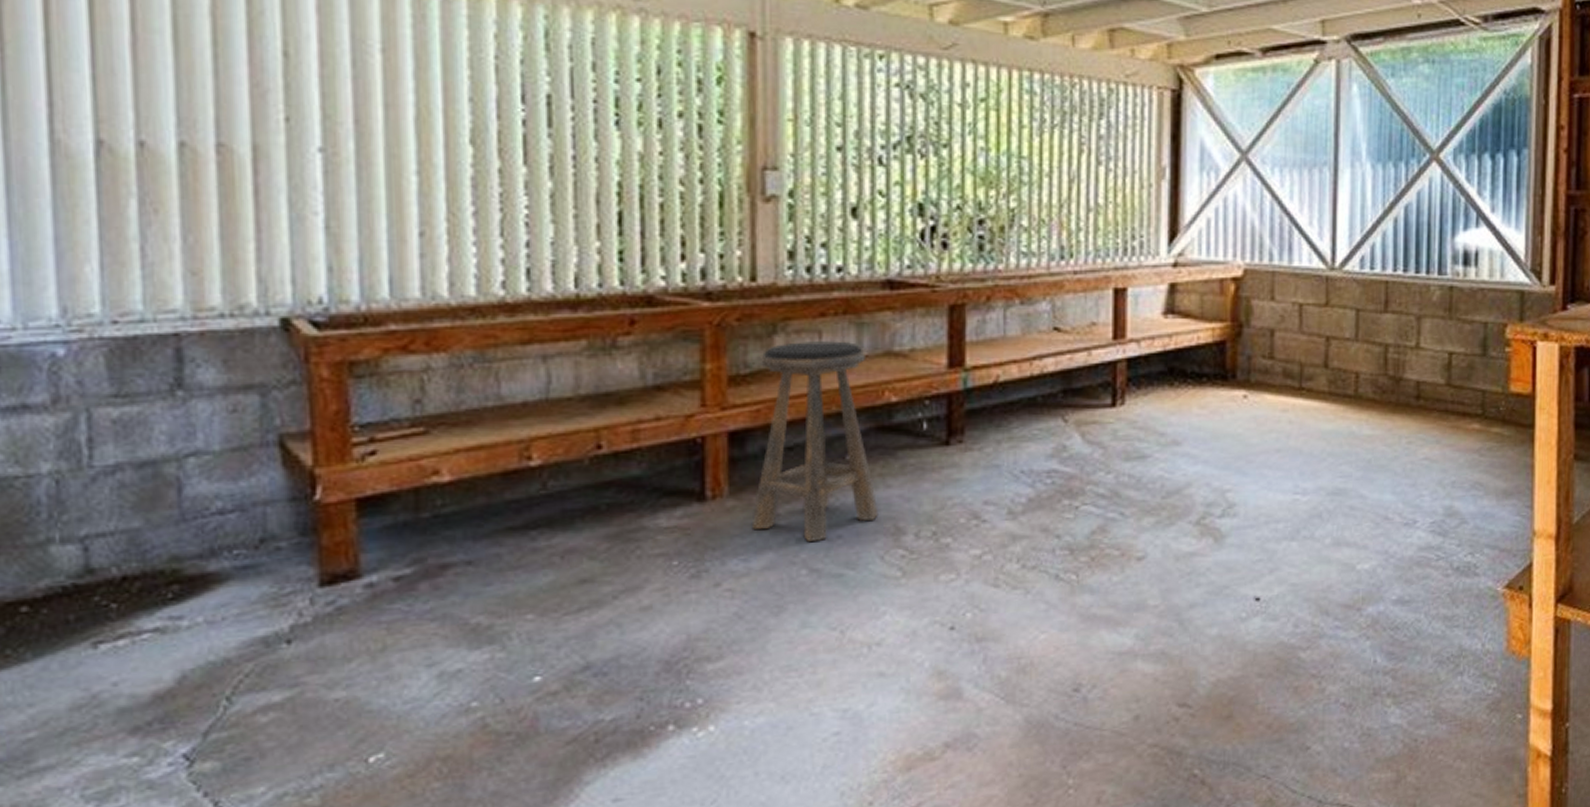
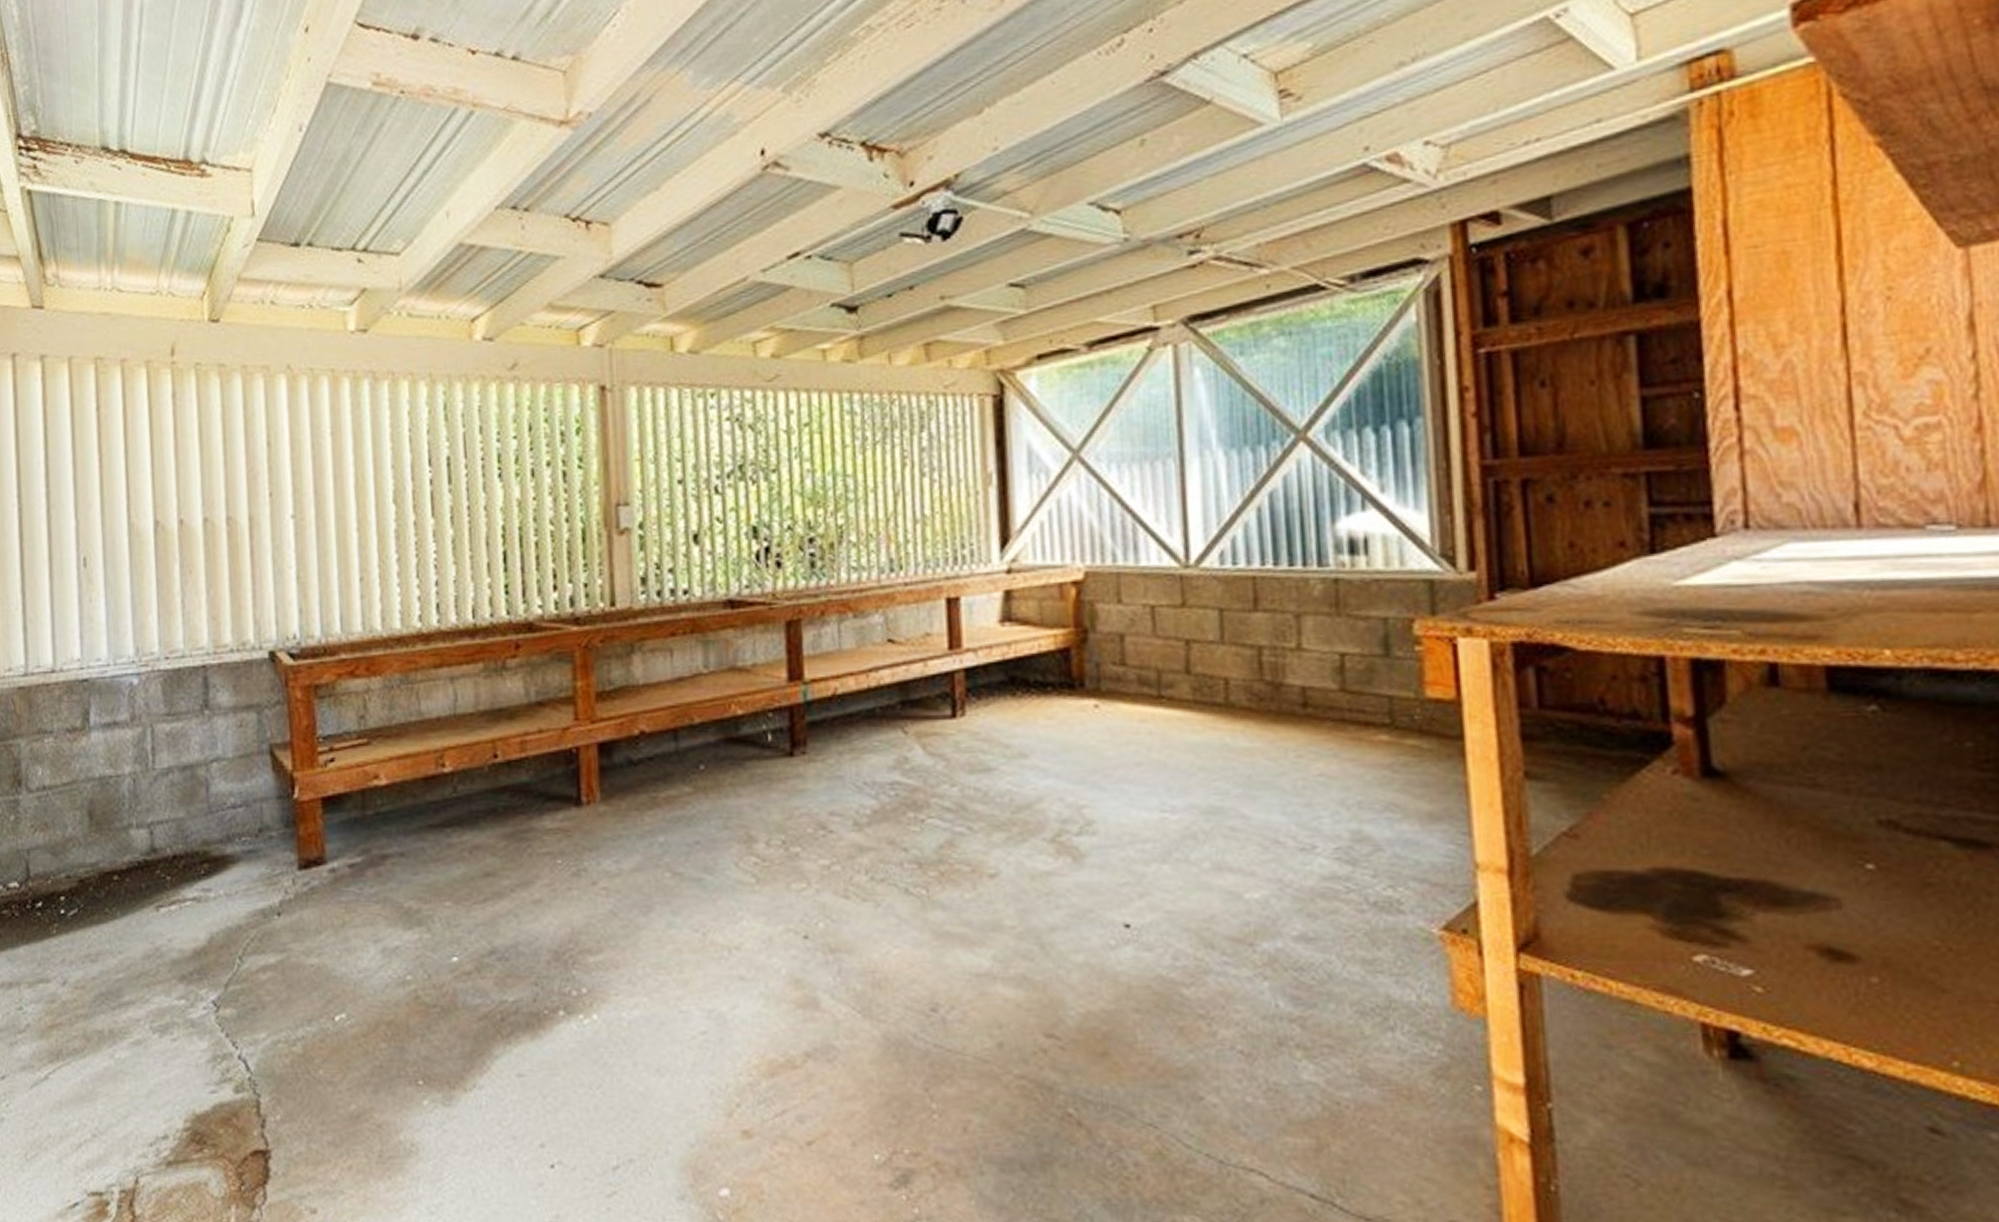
stool: present [751,341,879,541] -> none [621,658,731,846]

